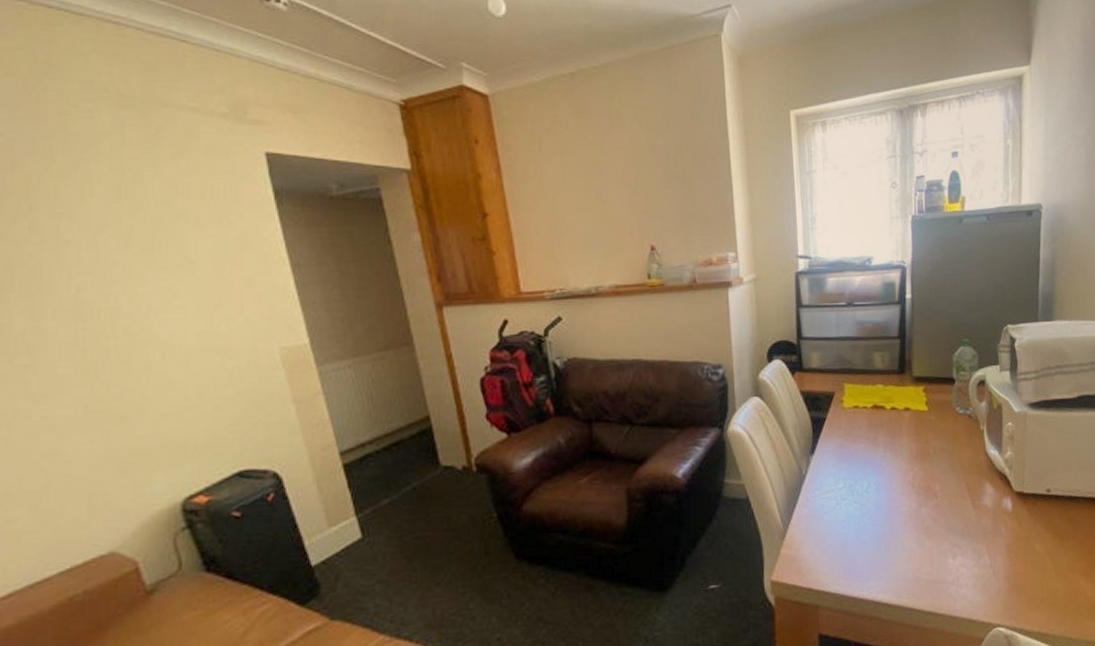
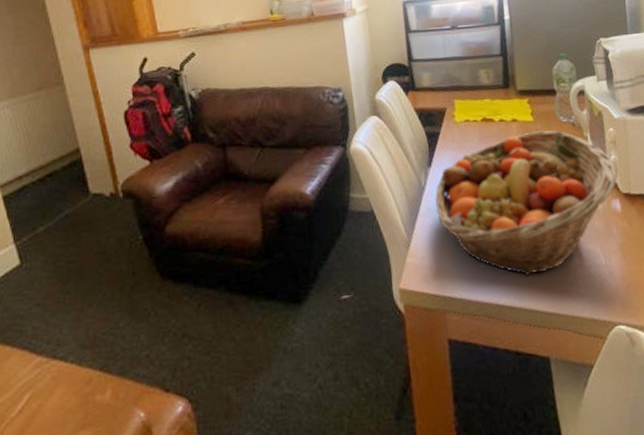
fruit basket: none [816,421,1011,574] -> present [435,130,618,277]

